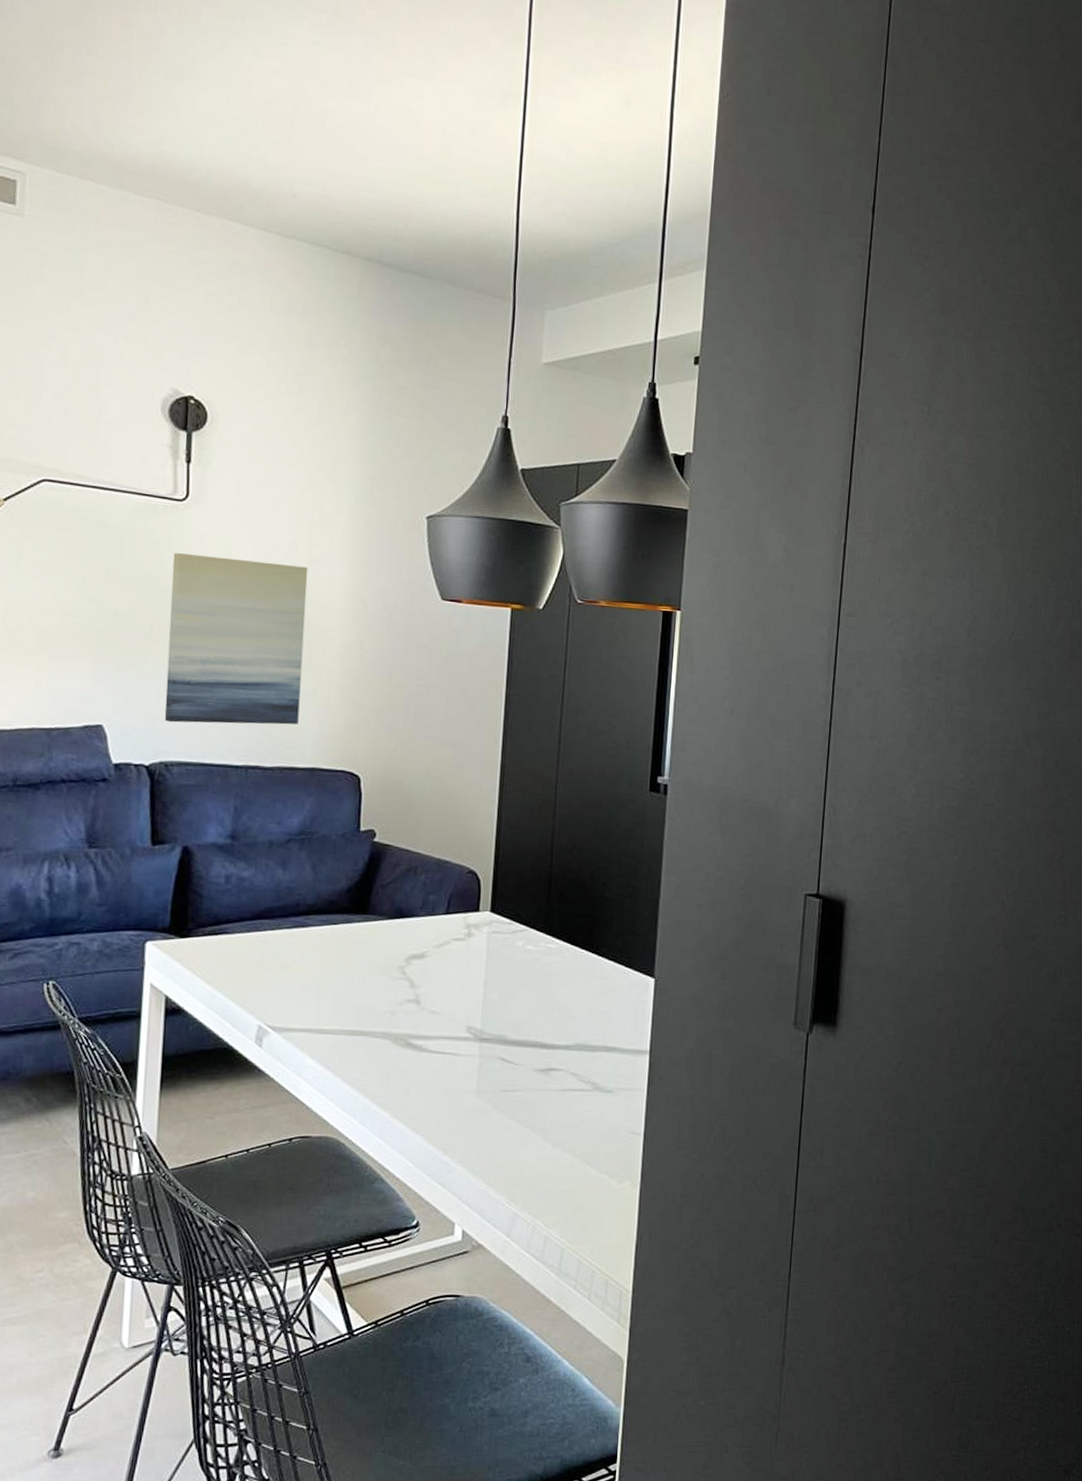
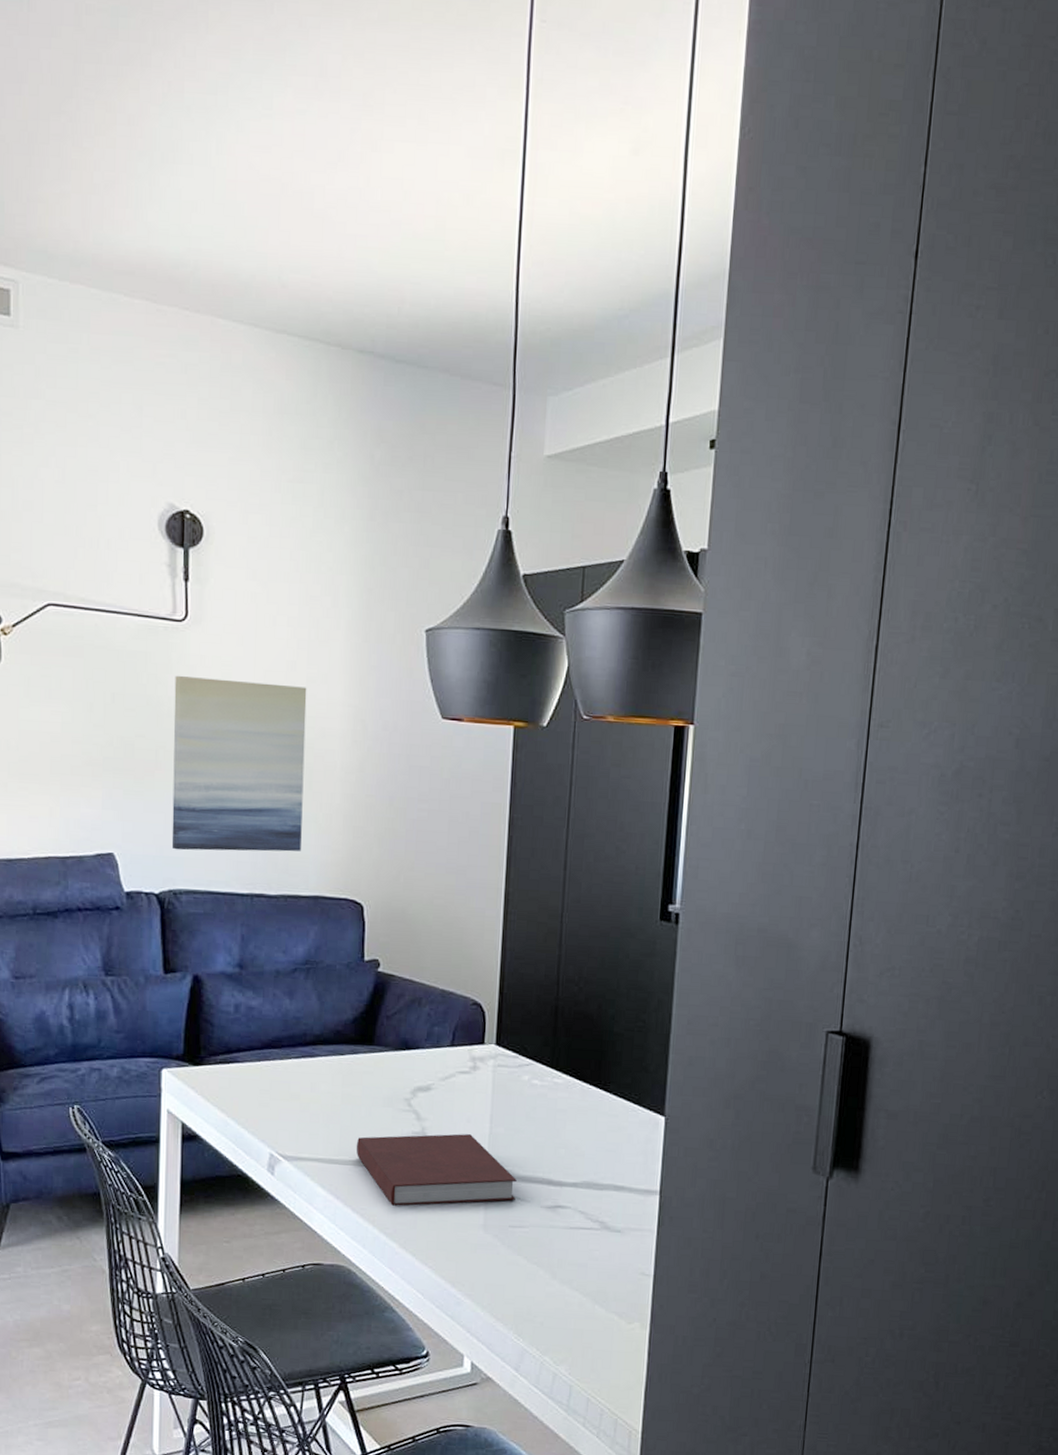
notebook: none [347,1000,510,1075] -> present [356,1134,517,1206]

